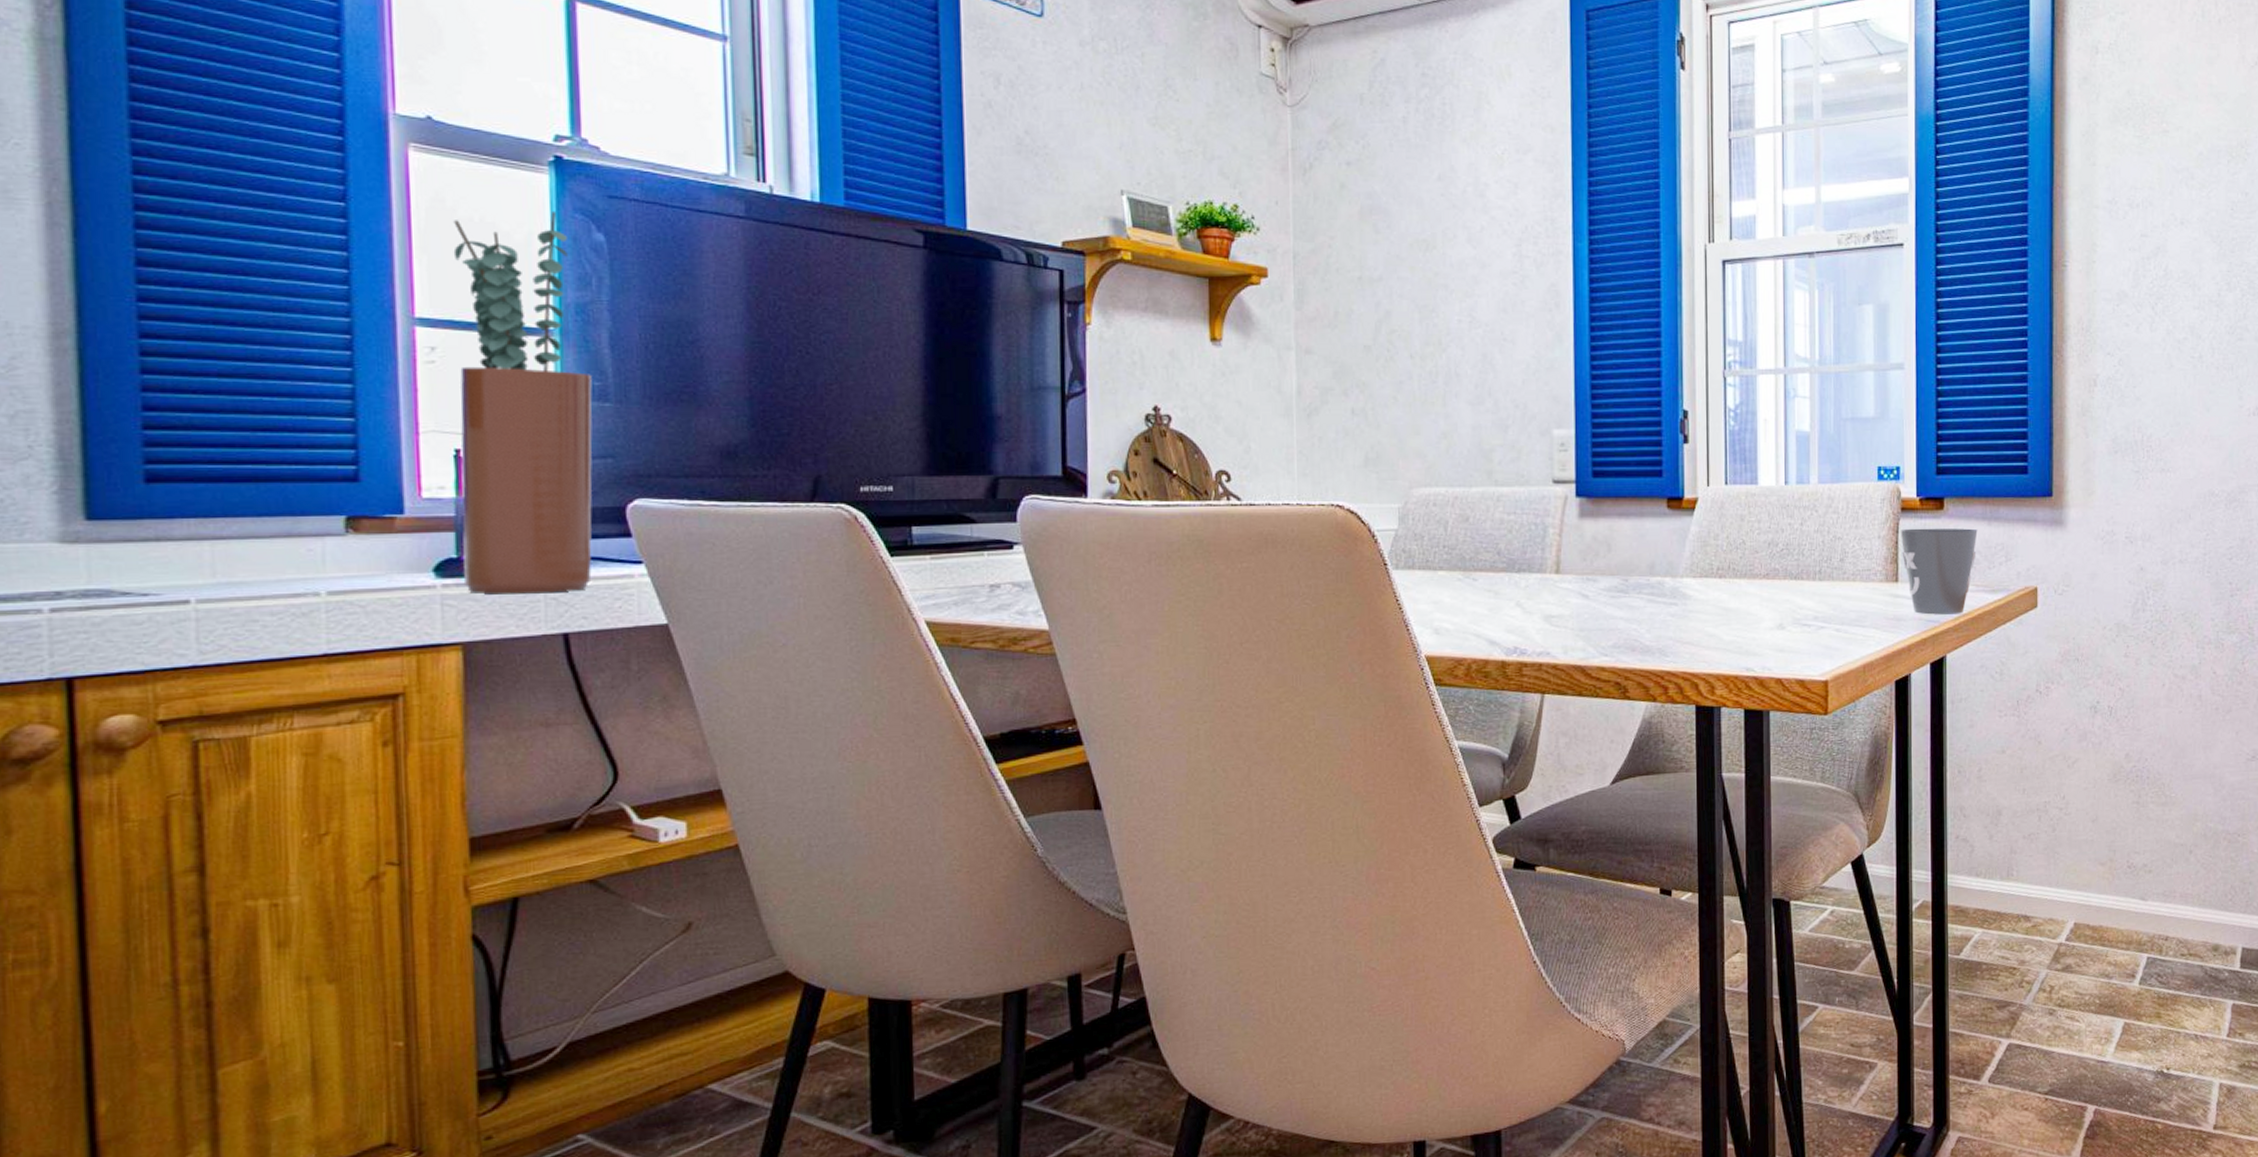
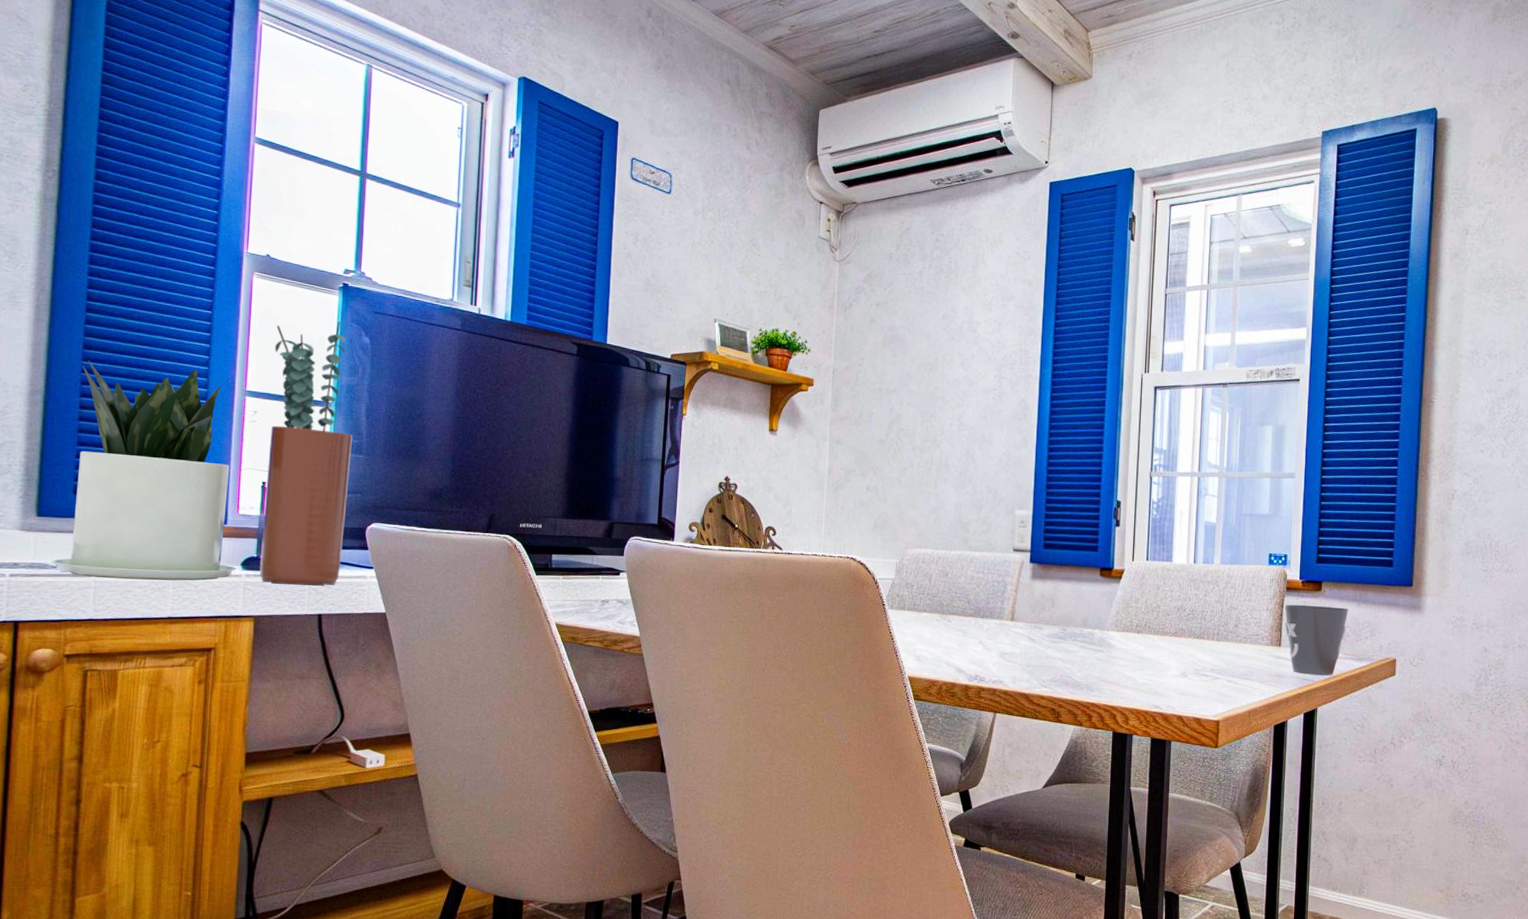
planter: none [118,282,426,605] -> present [51,360,236,581]

